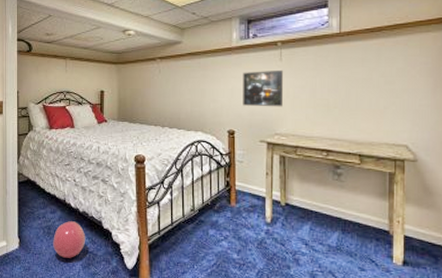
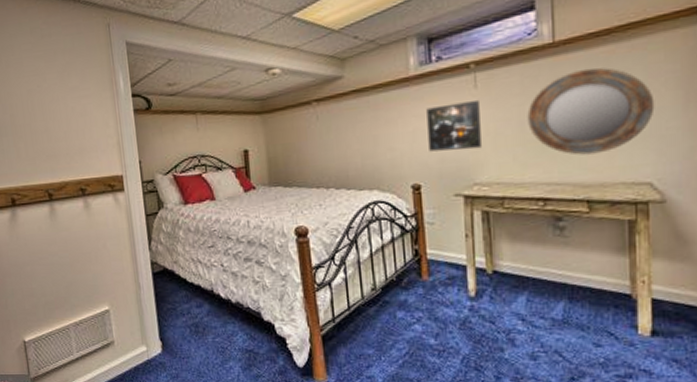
ball: present [53,221,86,258] -> none [203,315,244,360]
home mirror: none [318,54,412,119] -> present [527,67,655,155]

